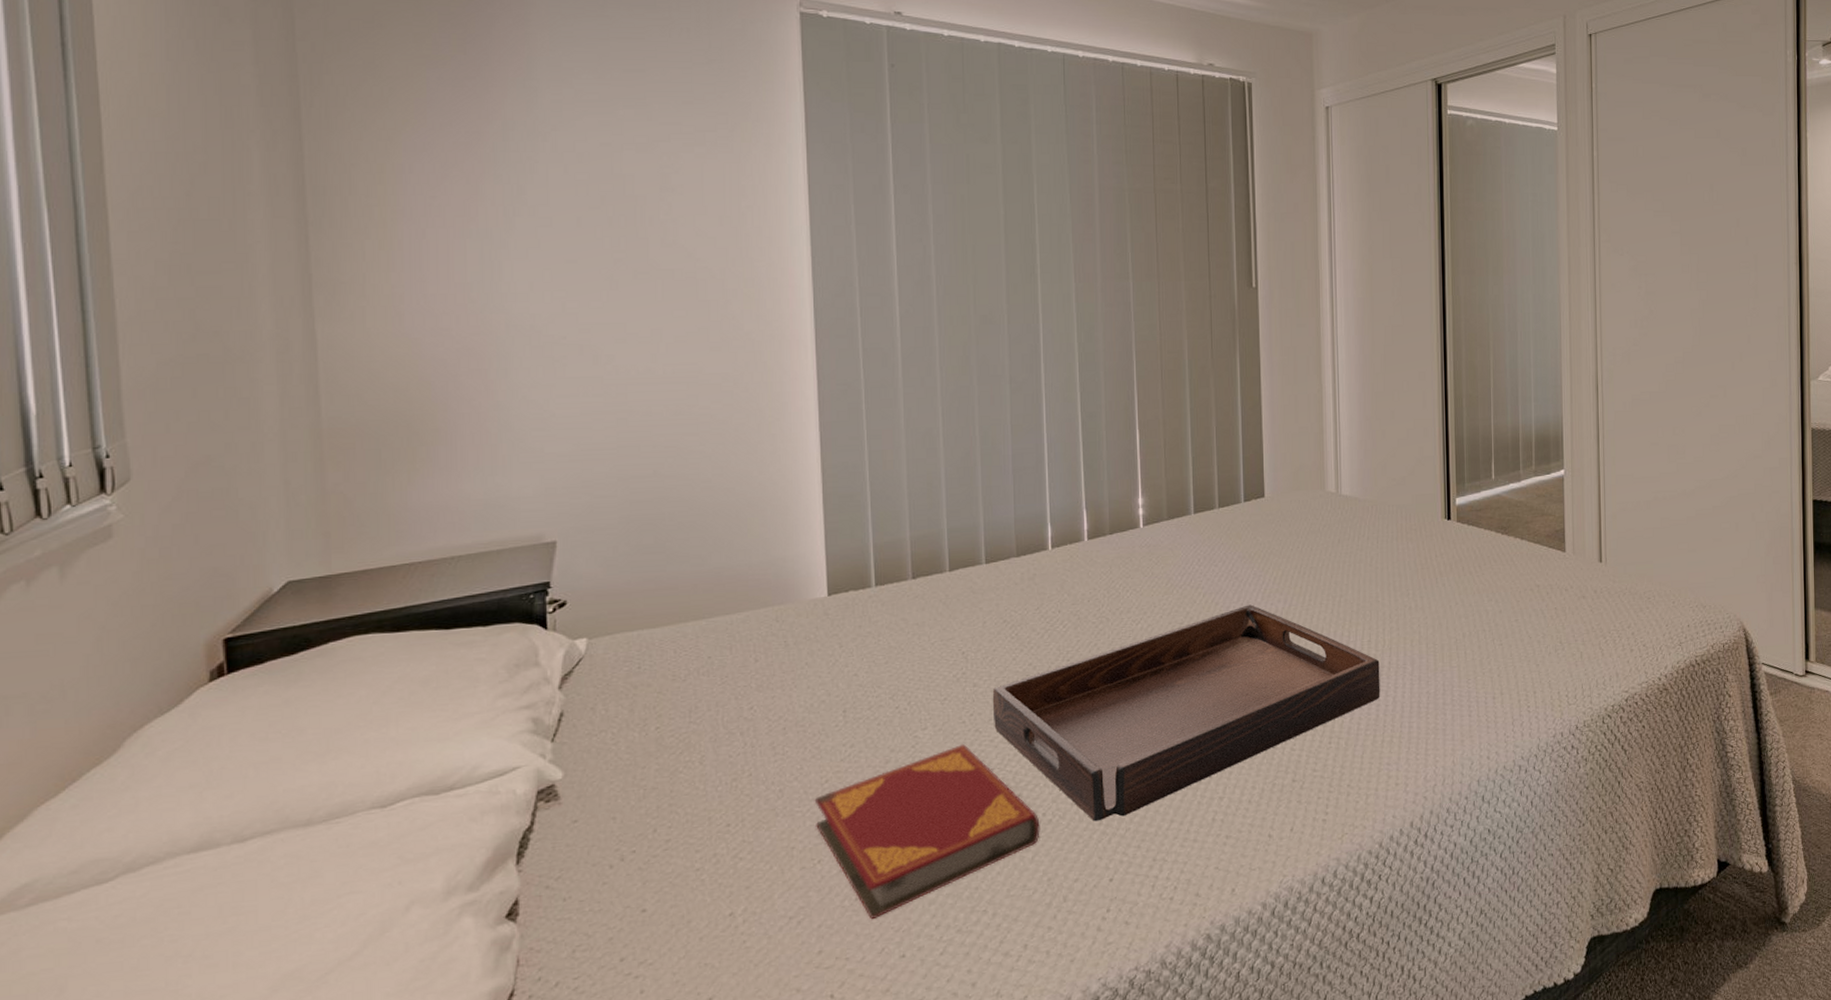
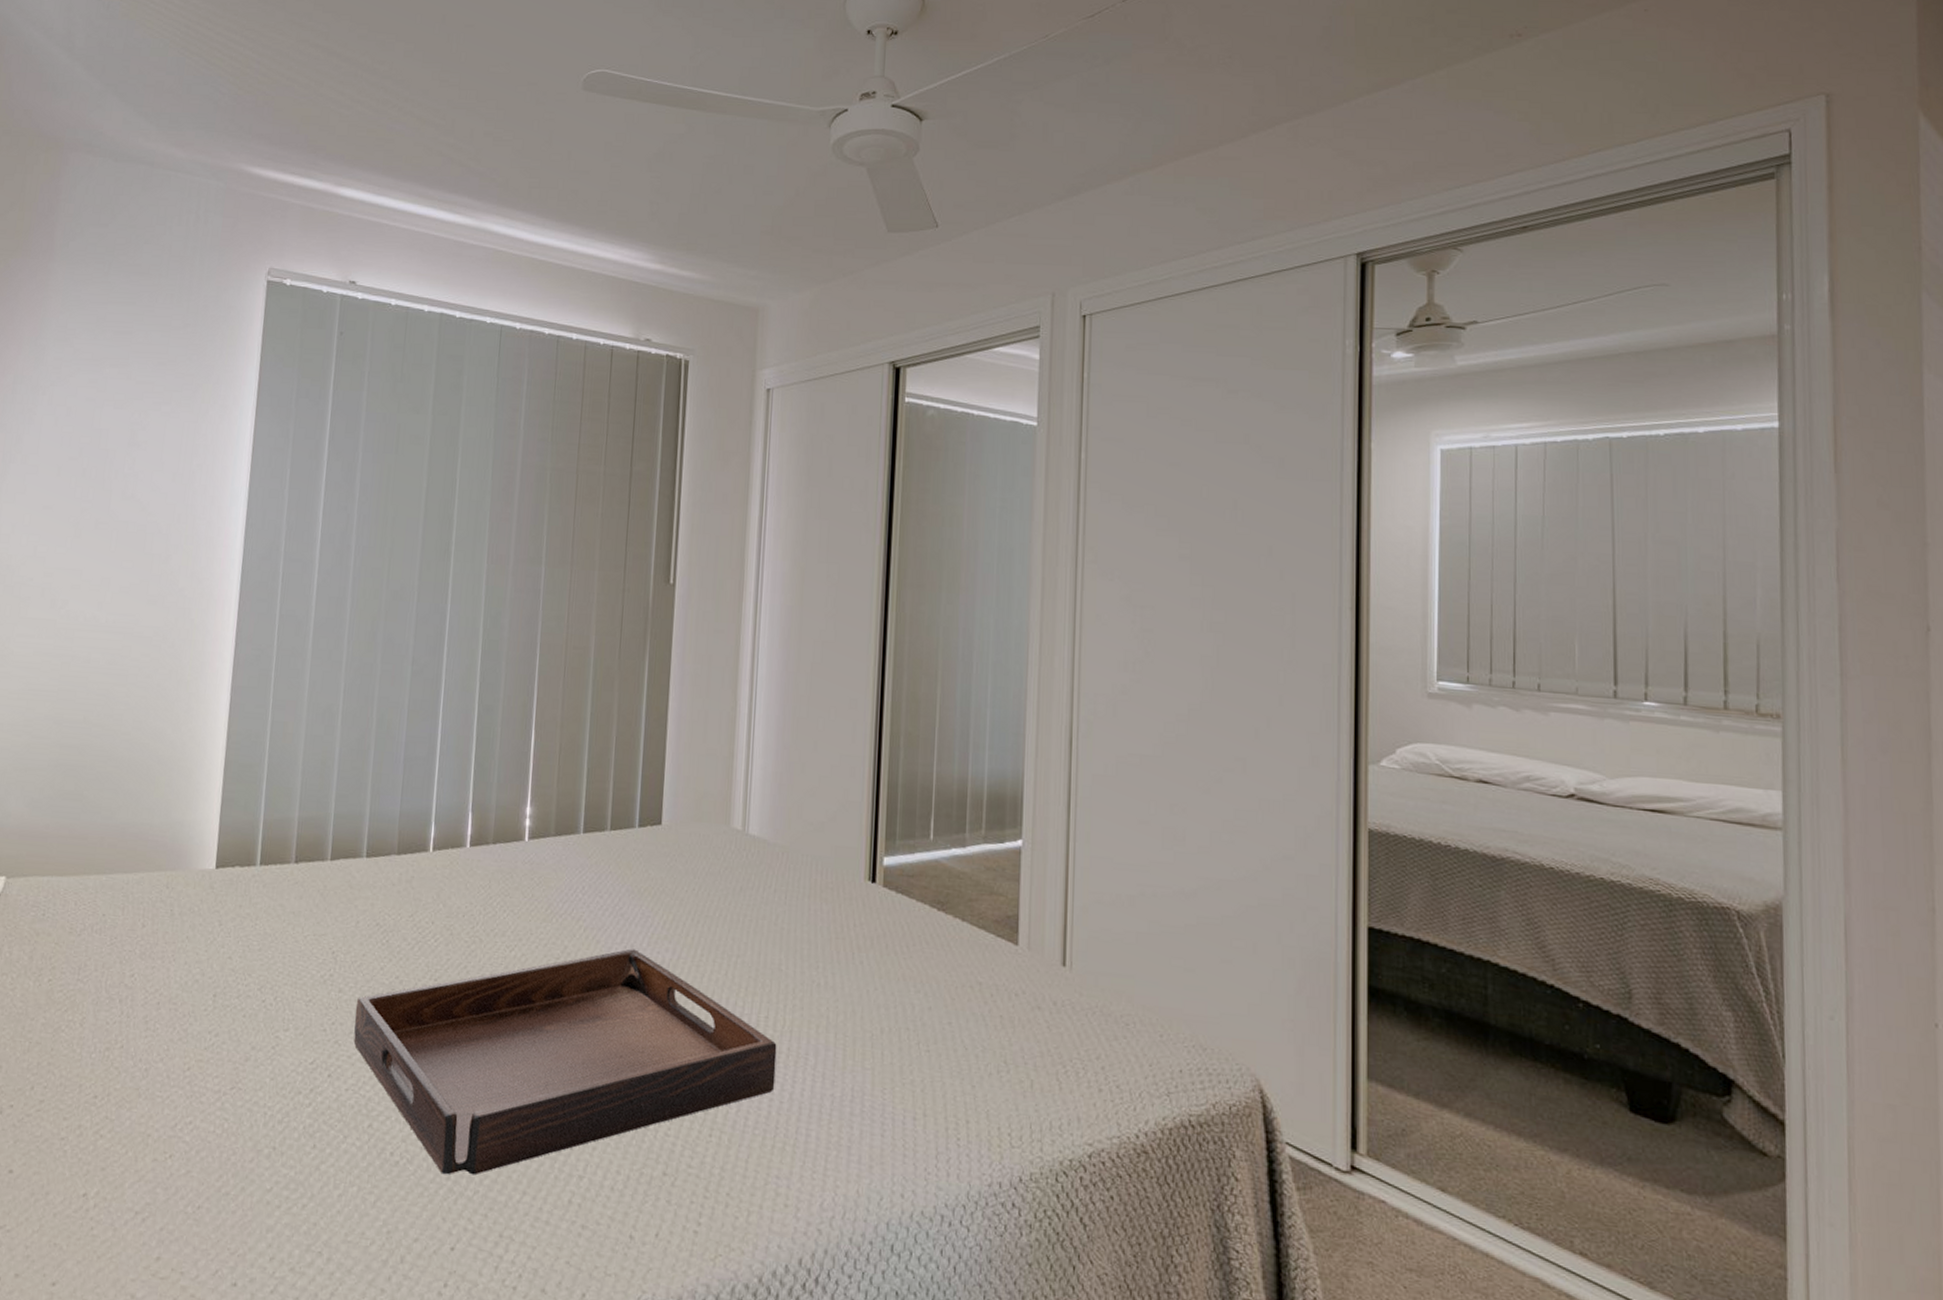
hardback book: present [814,743,1040,920] -> none [173,1054,387,1235]

